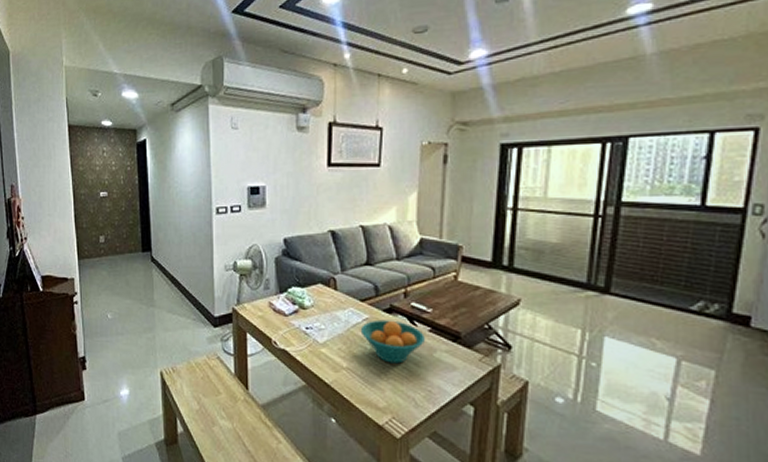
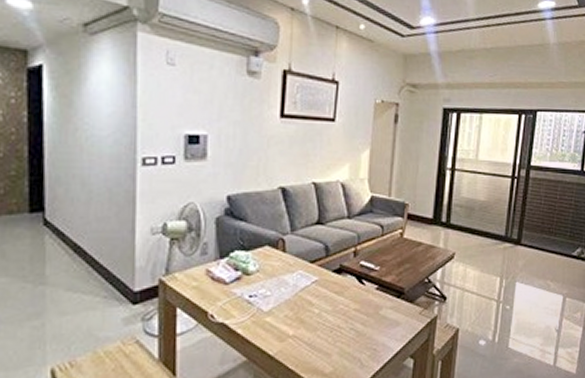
fruit bowl: present [360,319,426,364] -> none [309,280,373,326]

